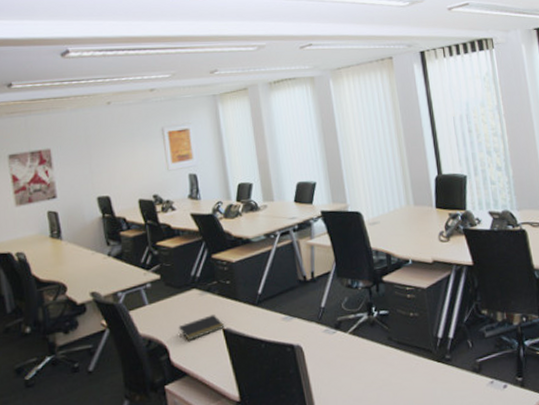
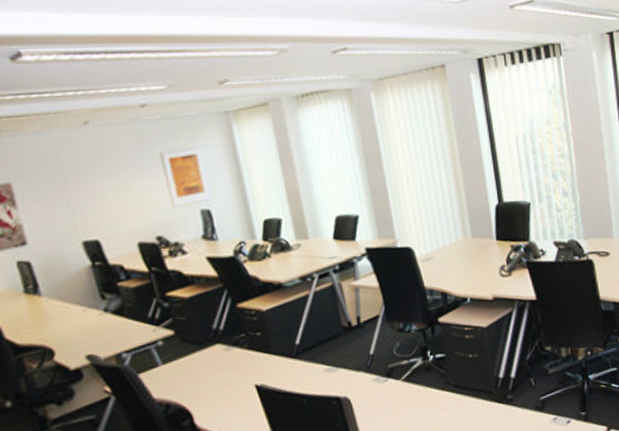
notepad: present [178,315,225,341] -> none [201,371,258,402]

